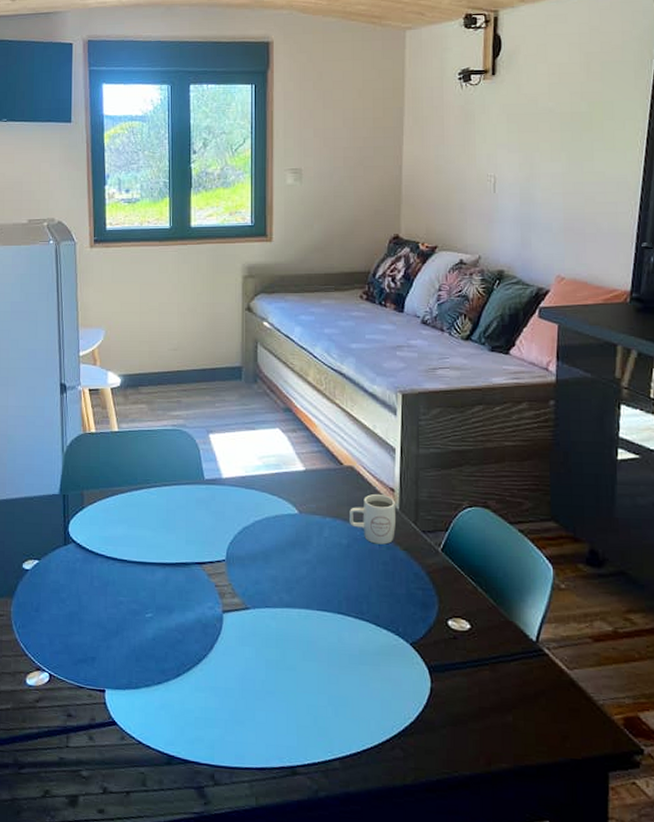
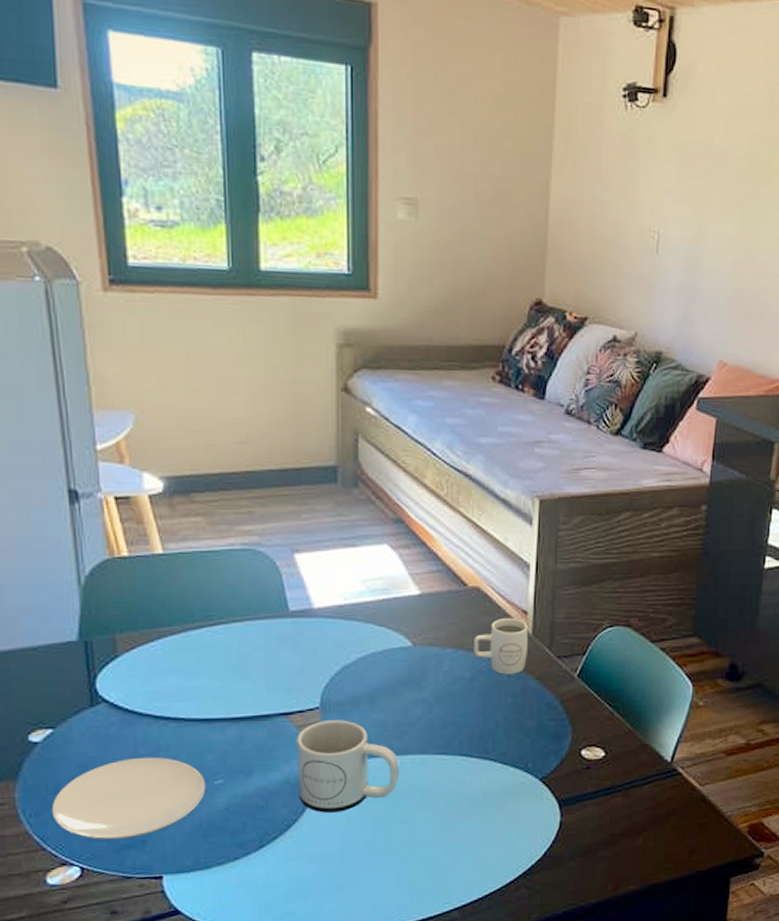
plate: none [33,588,140,655] -> present [51,756,206,840]
mug: none [207,572,288,653] -> present [297,720,400,813]

